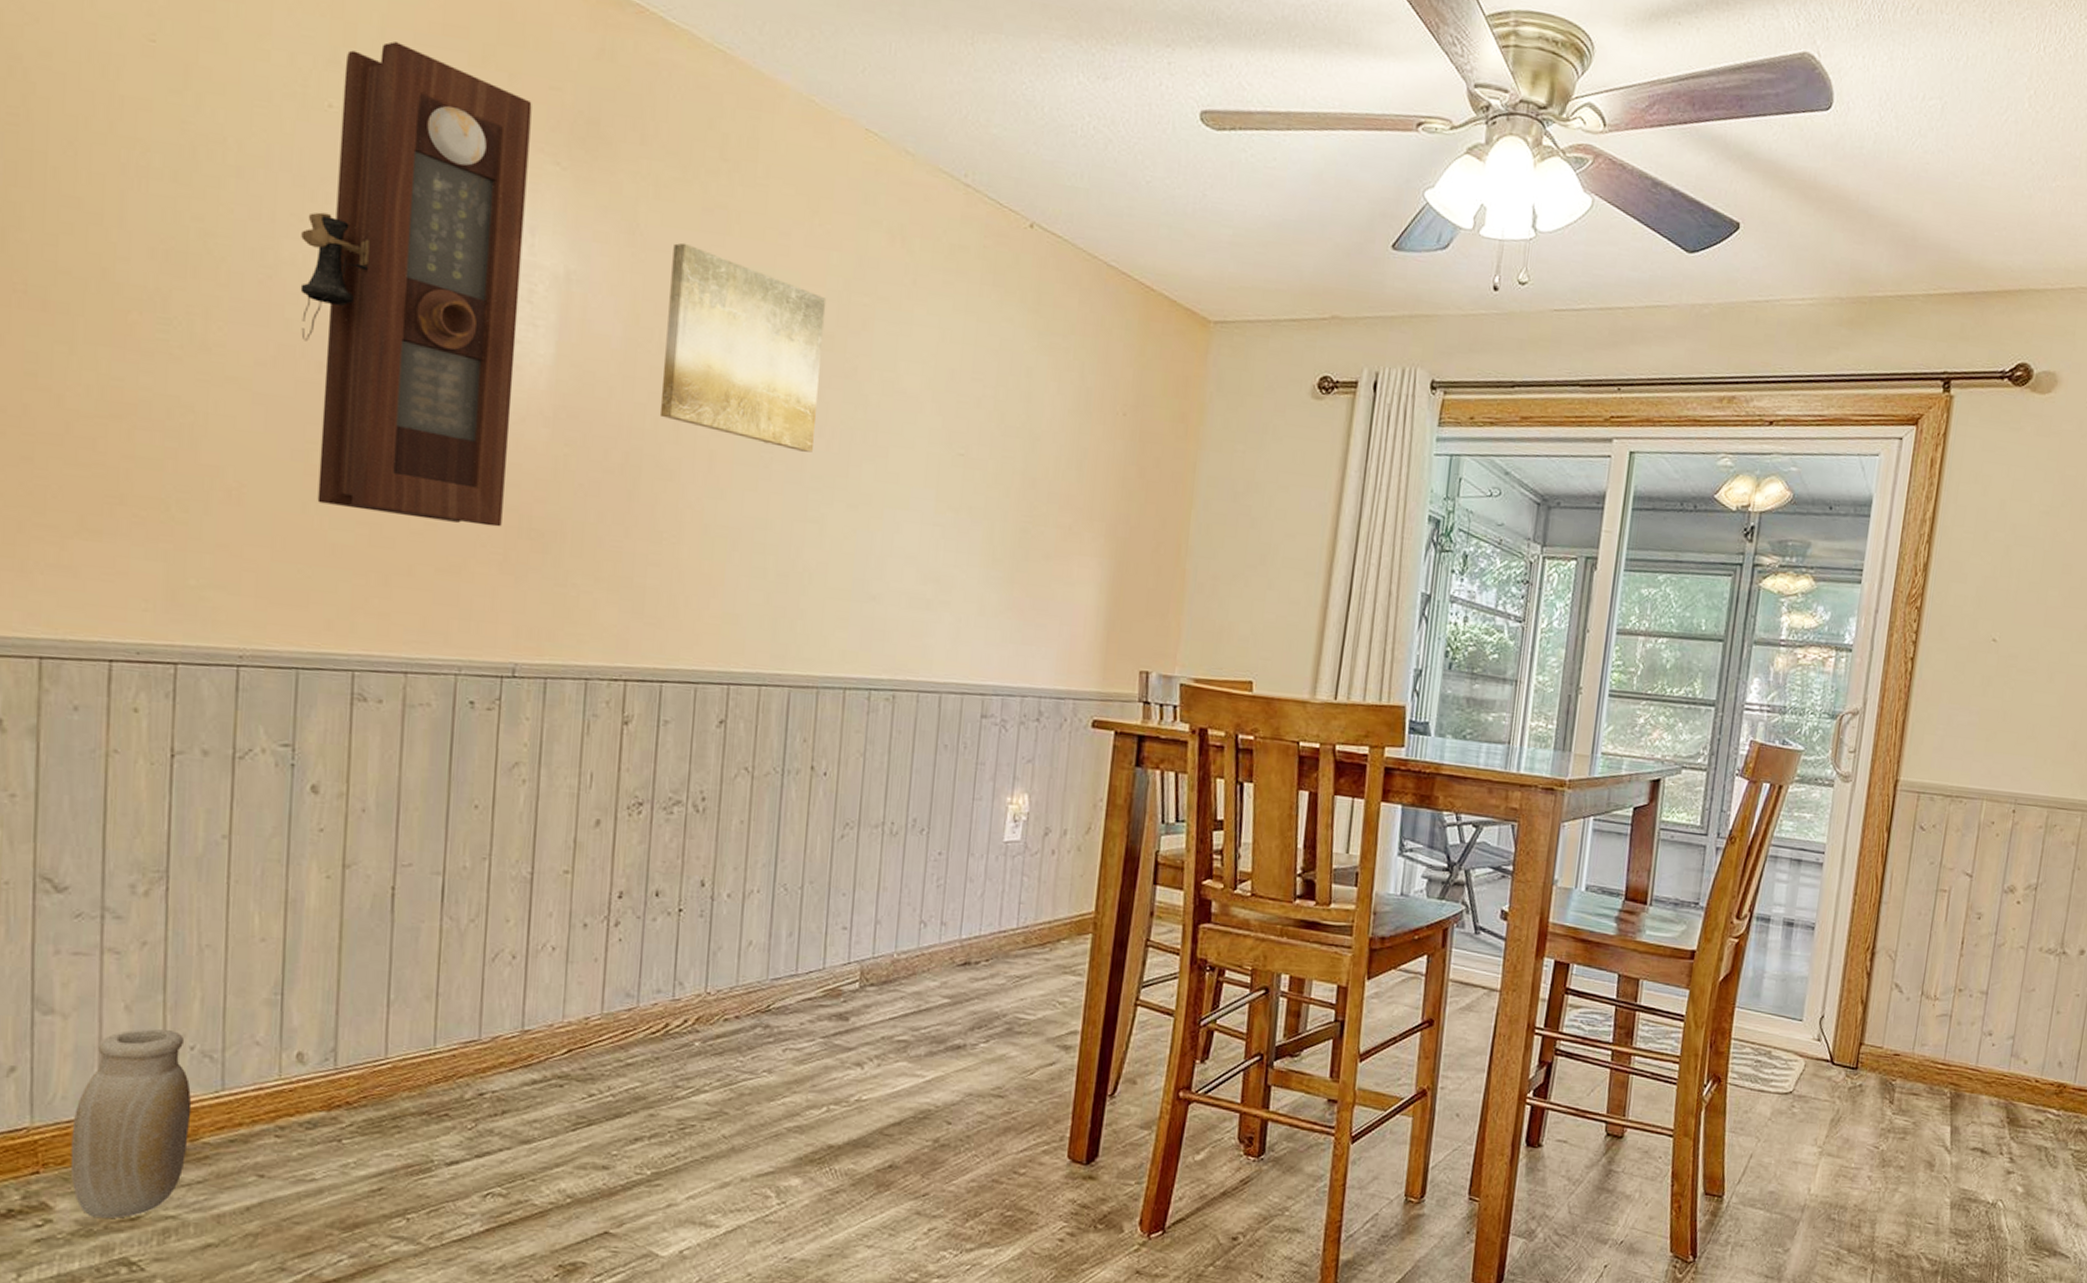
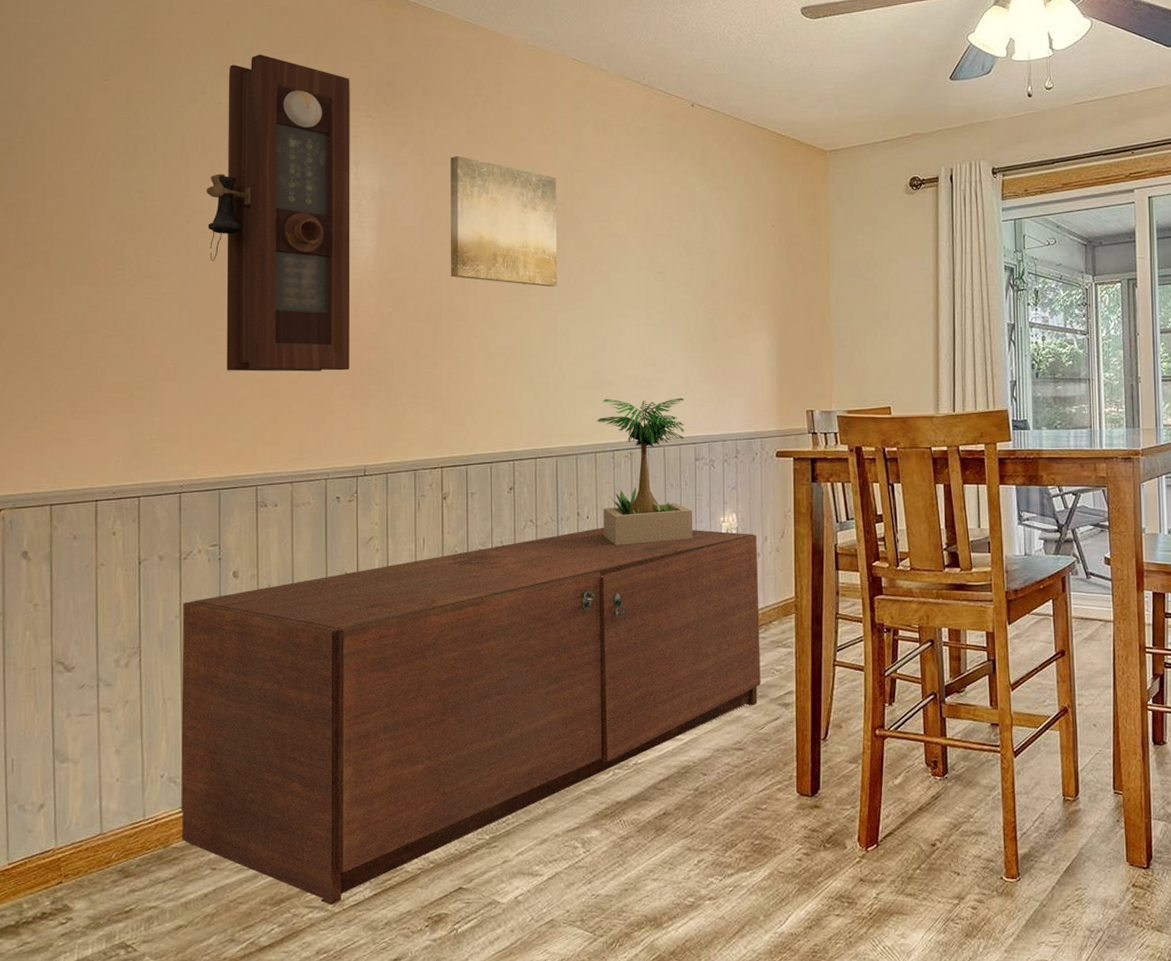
vase: present [70,1029,192,1218] -> none [83,765,164,913]
storage trunk: none [217,789,1054,1238] -> present [181,527,761,906]
potted plant: none [844,617,976,820] -> present [596,397,692,546]

